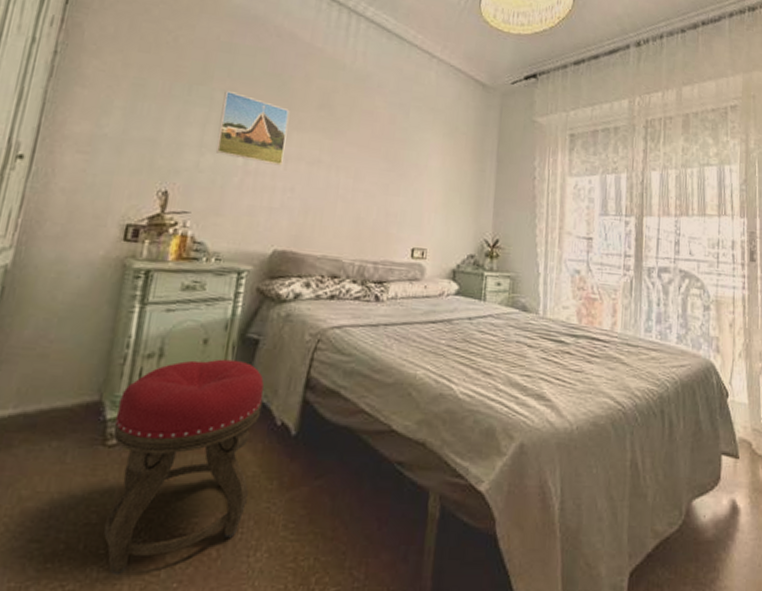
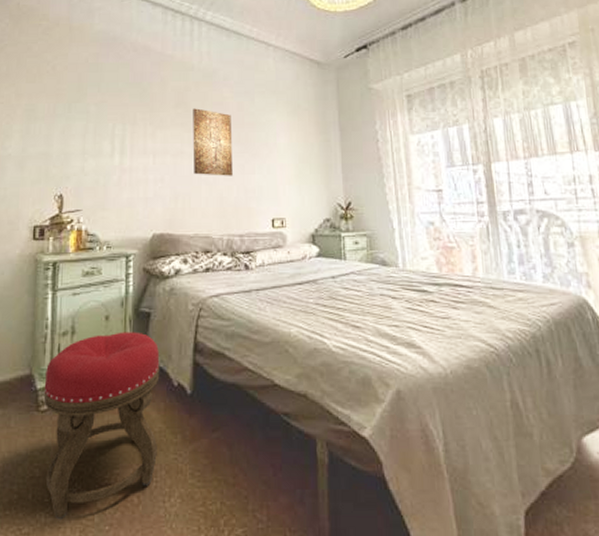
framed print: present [216,90,290,166] -> none [96,103,152,161]
wall art: none [330,113,381,196] -> present [193,108,233,176]

